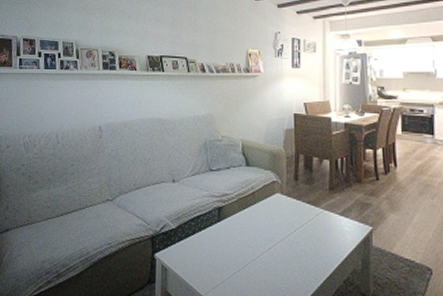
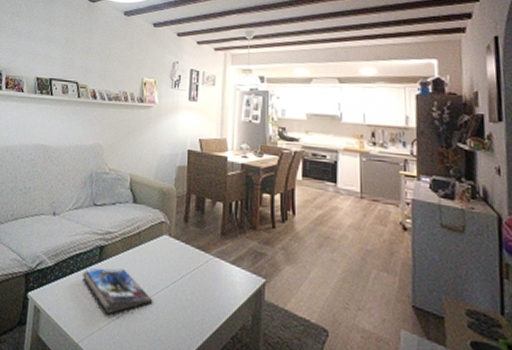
magazine: none [204,226,270,269] -> present [83,268,153,315]

